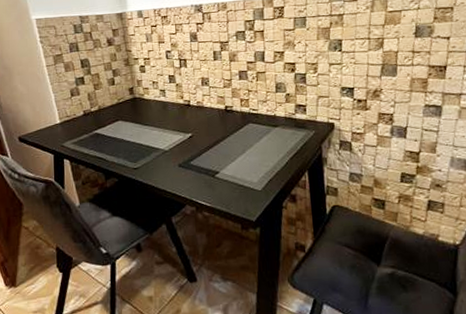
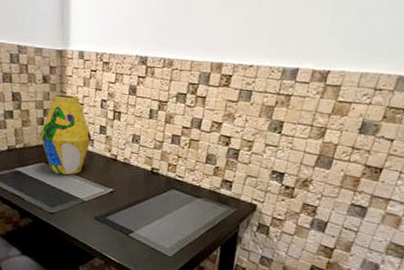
vase: none [113,52,163,129] -> present [40,94,92,175]

